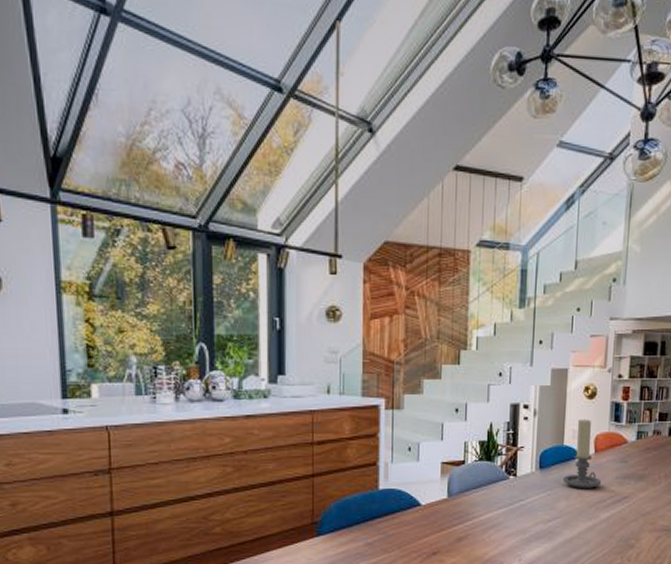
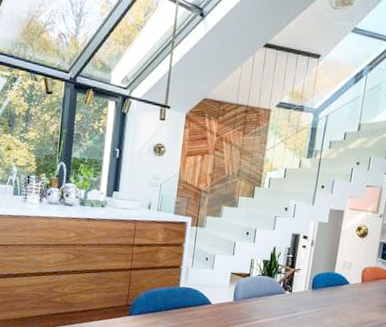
candle holder: present [563,419,601,490] -> none [331,253,365,312]

